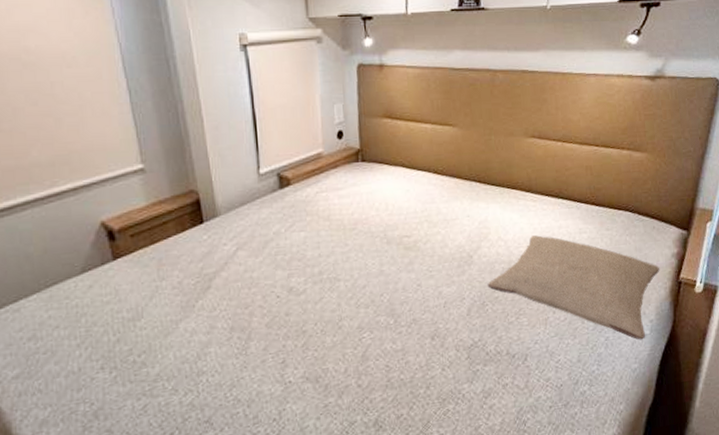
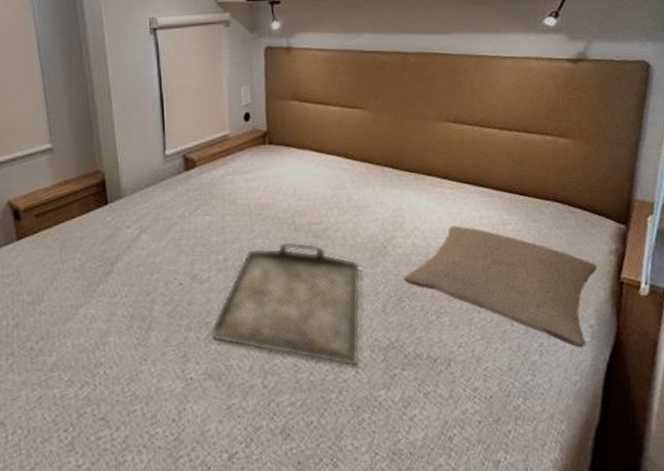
serving tray: none [306,254,448,365] -> present [209,241,361,367]

